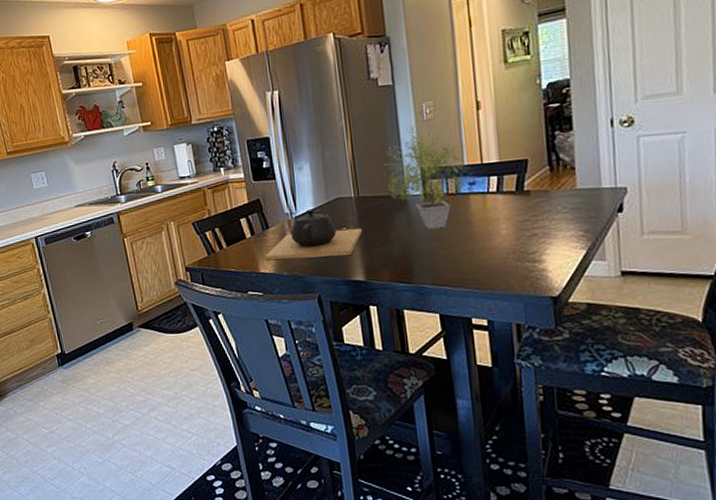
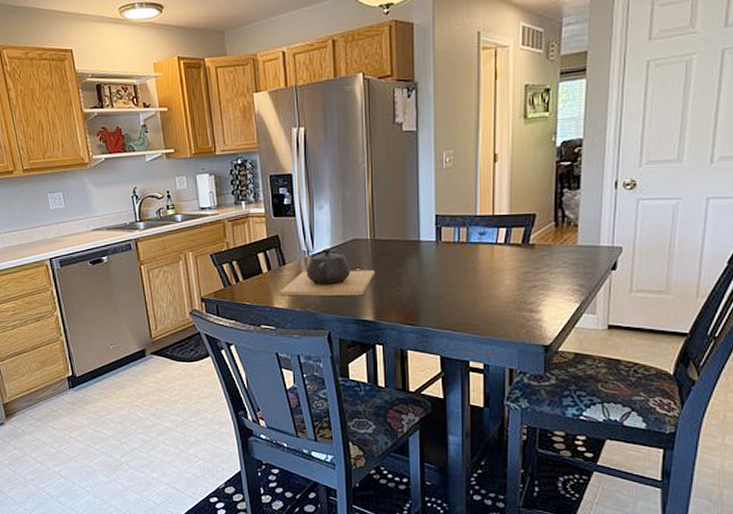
potted plant: present [382,126,470,230] -> none [398,173,481,276]

